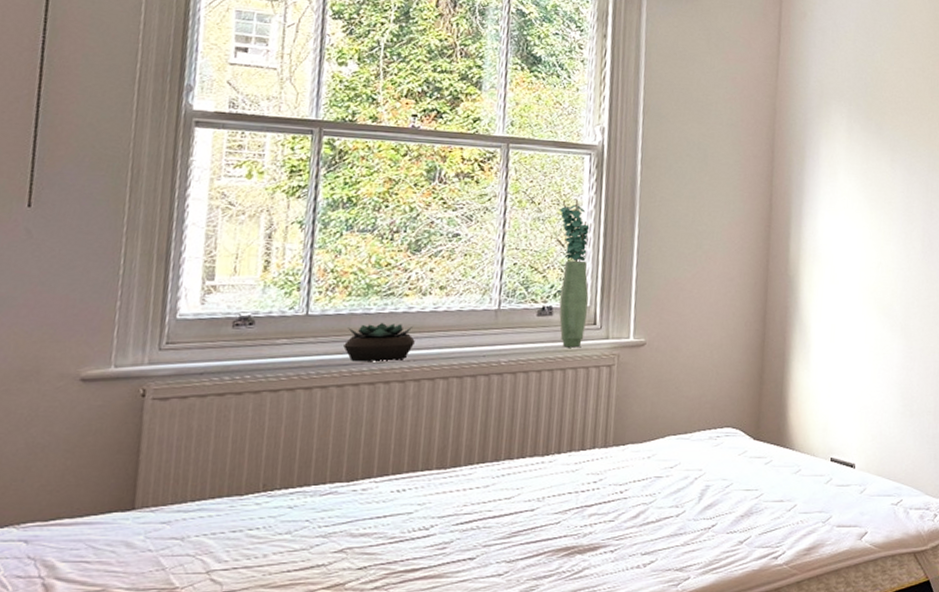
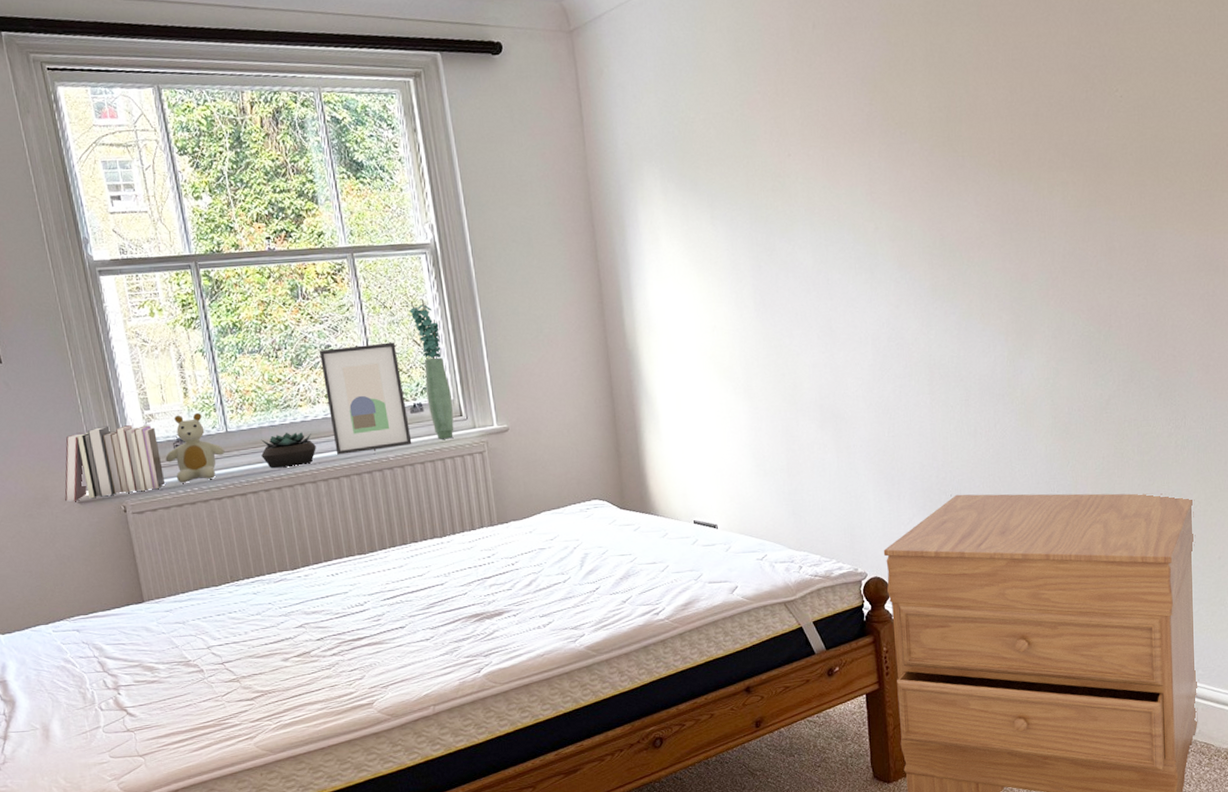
books: none [63,292,214,378] -> present [64,425,166,501]
stuffed bear: none [217,289,298,369] -> present [165,412,225,483]
picture frame: none [437,237,538,354] -> present [319,341,412,455]

